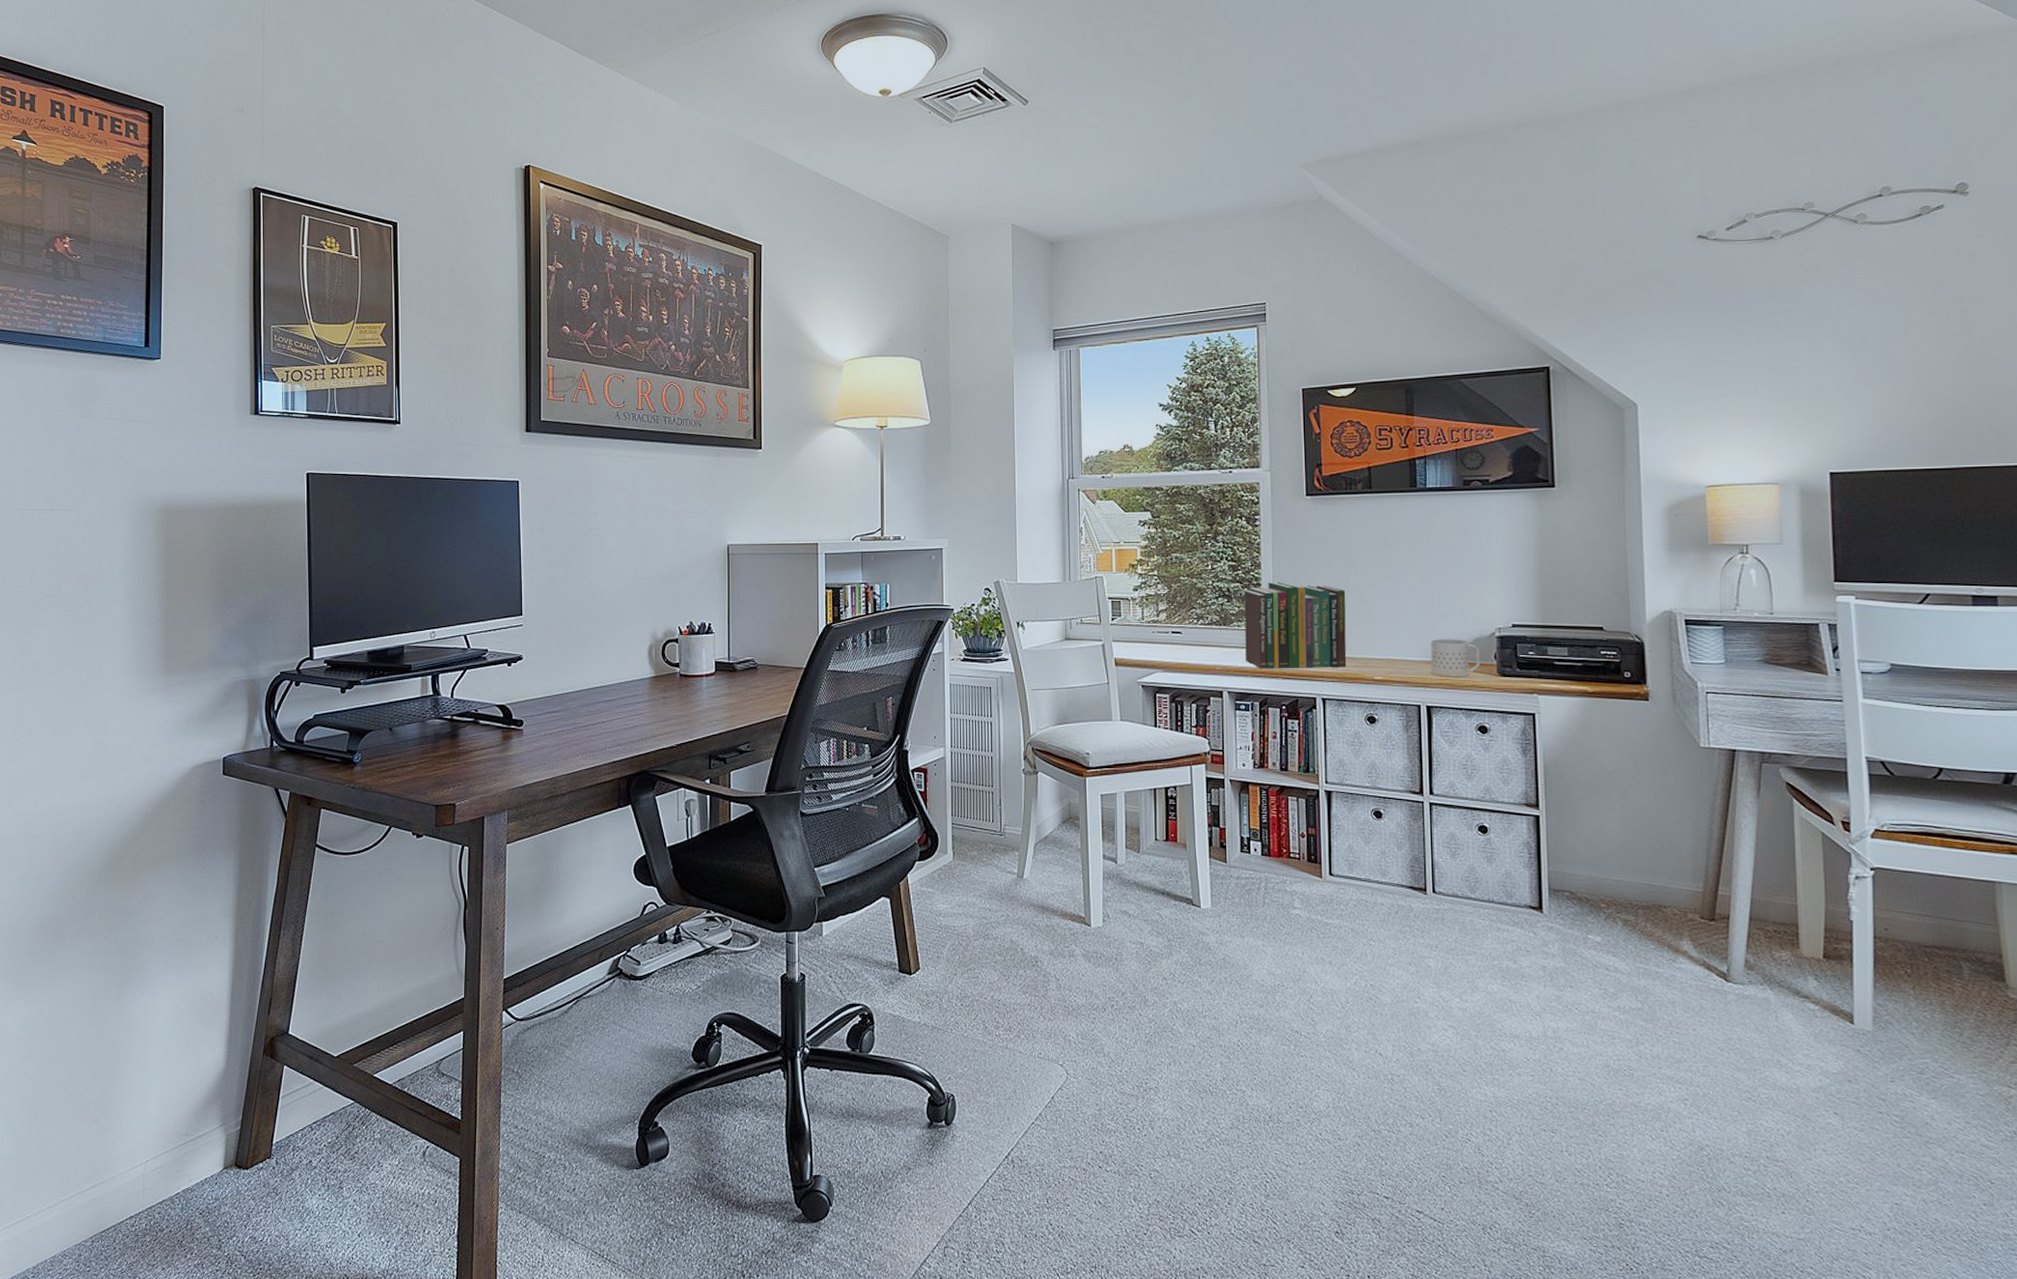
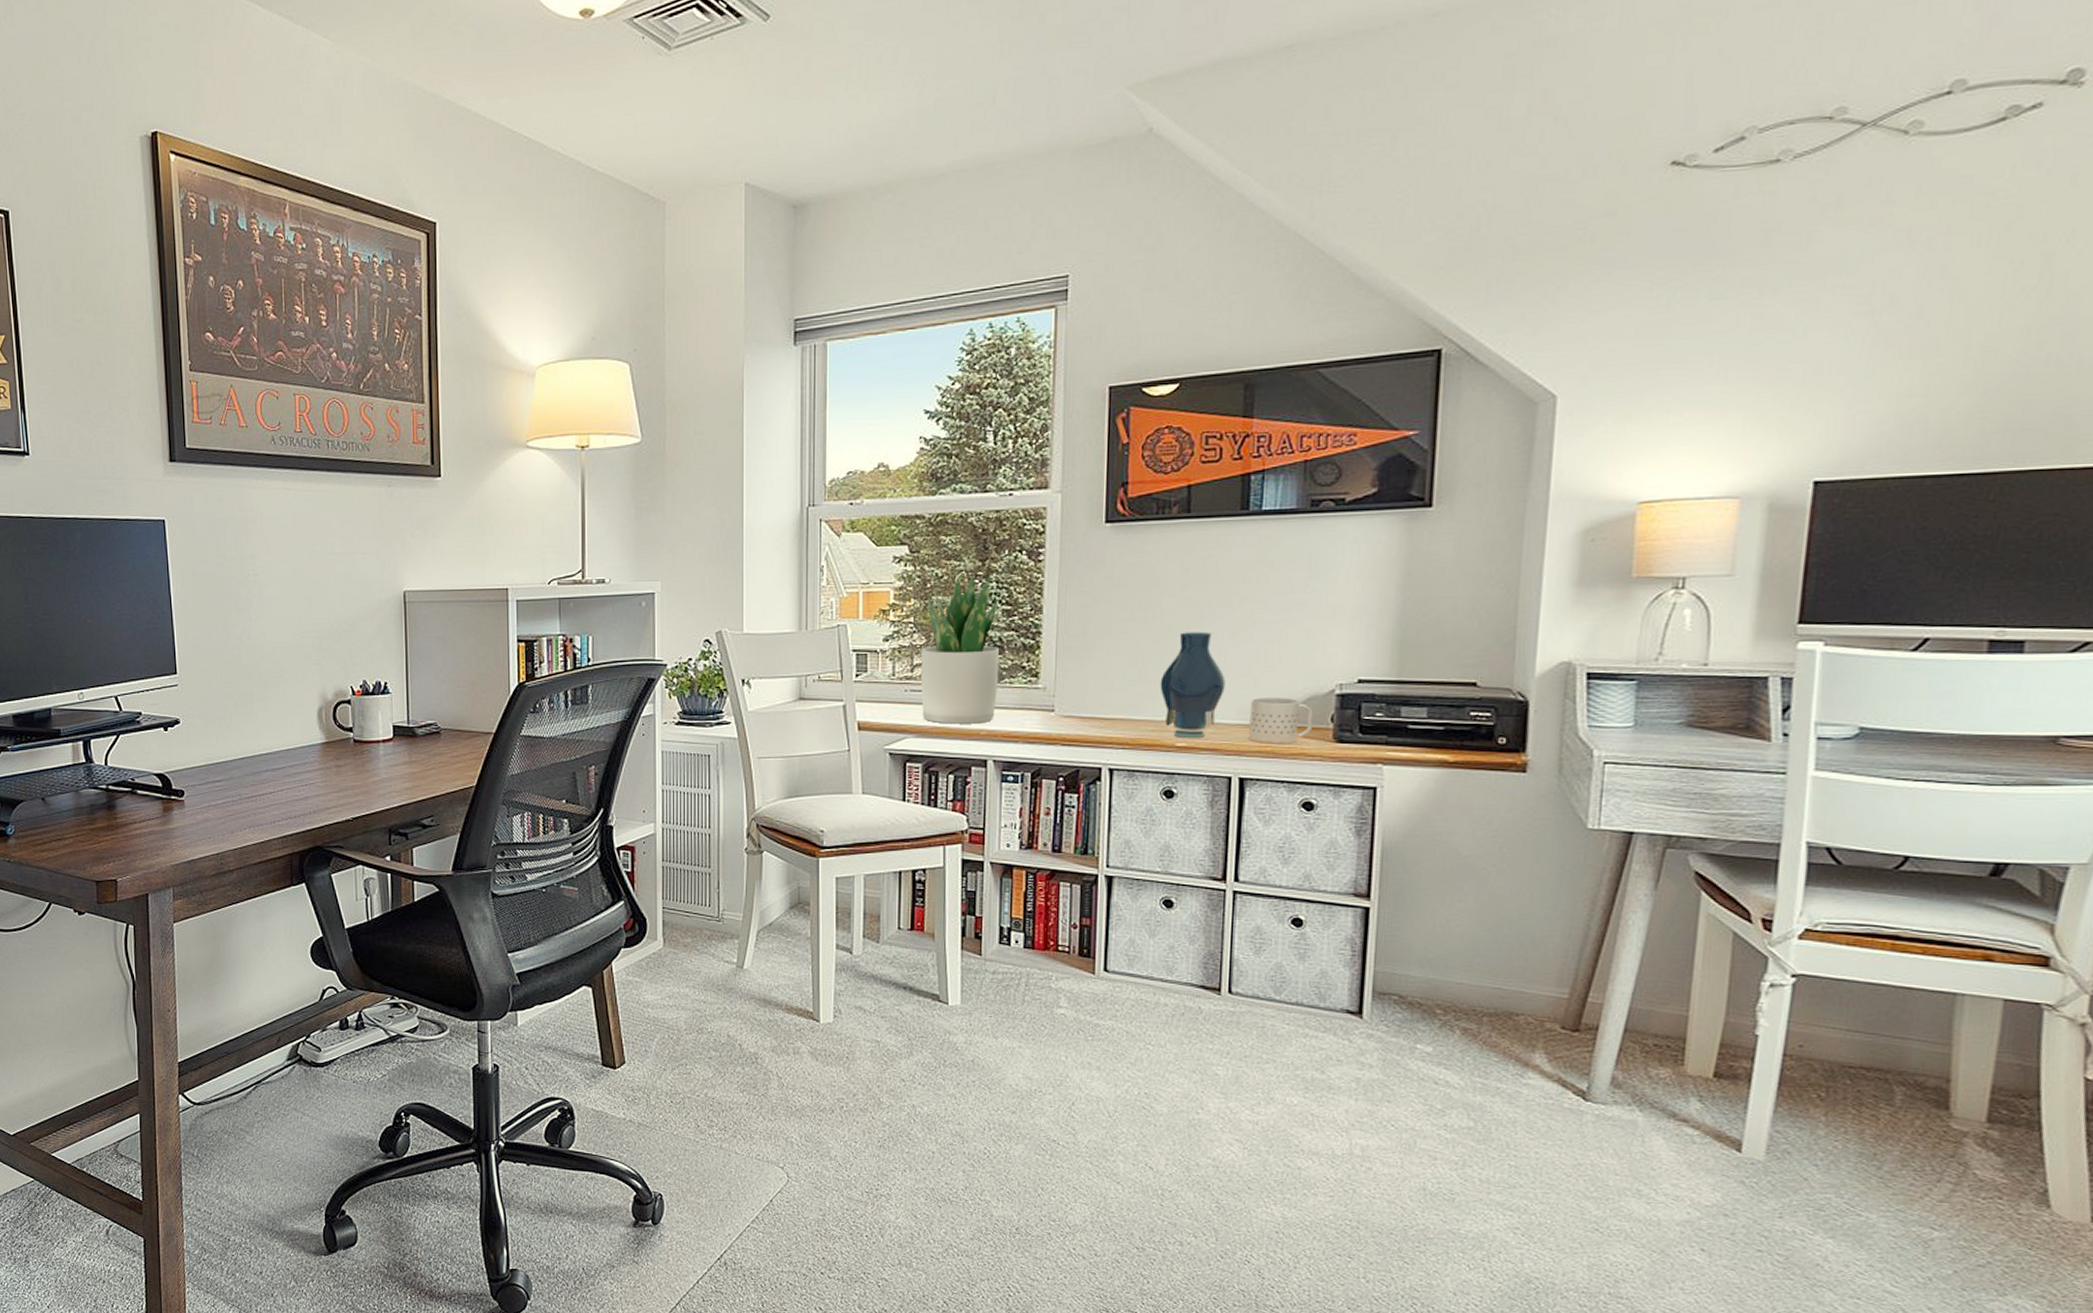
planter: none [1165,536,1229,661] -> present [921,574,1003,724]
books: present [1244,582,1347,669] -> none [1017,630,1148,734]
vase: none [1358,584,1410,673] -> present [1160,632,1226,739]

